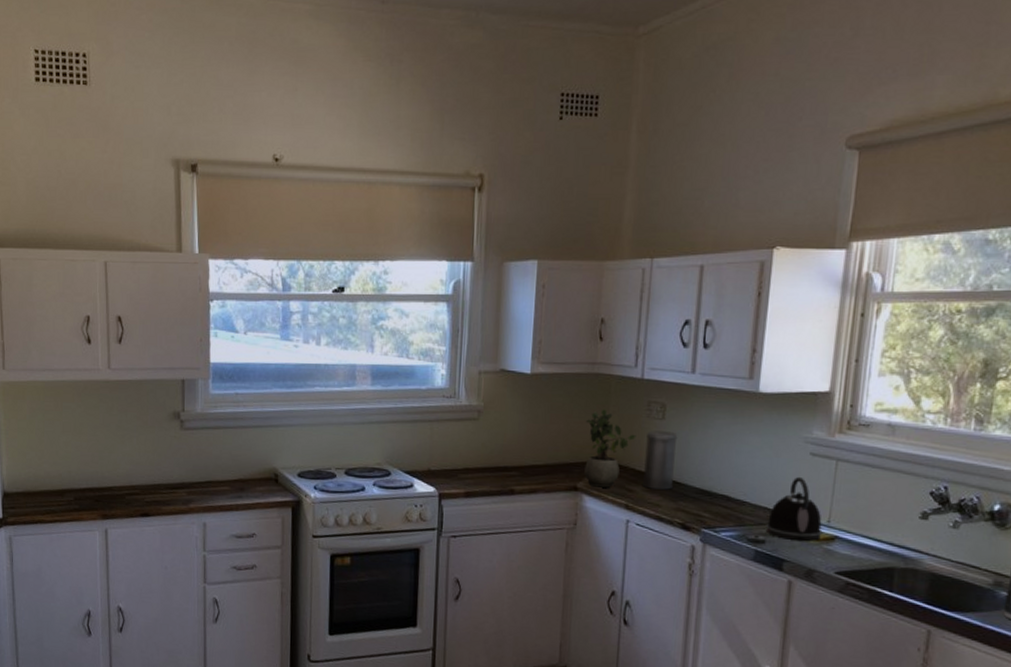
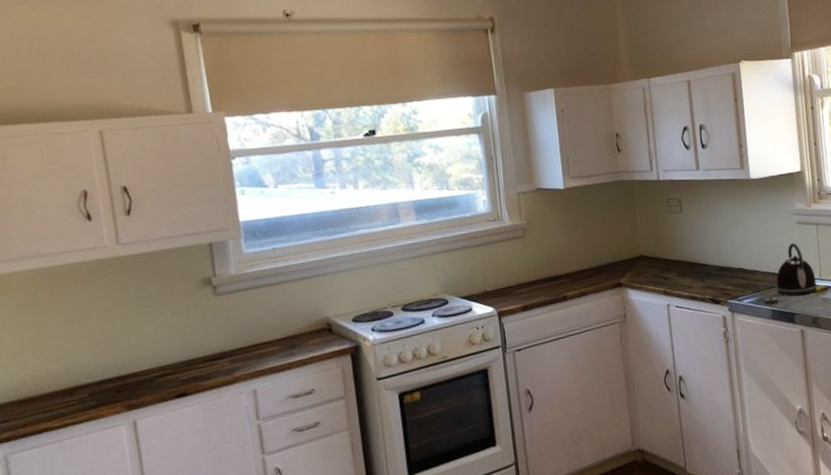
potted plant: present [584,409,637,489] -> none [618,210,663,282]
canister: present [643,430,678,490] -> none [670,221,700,274]

